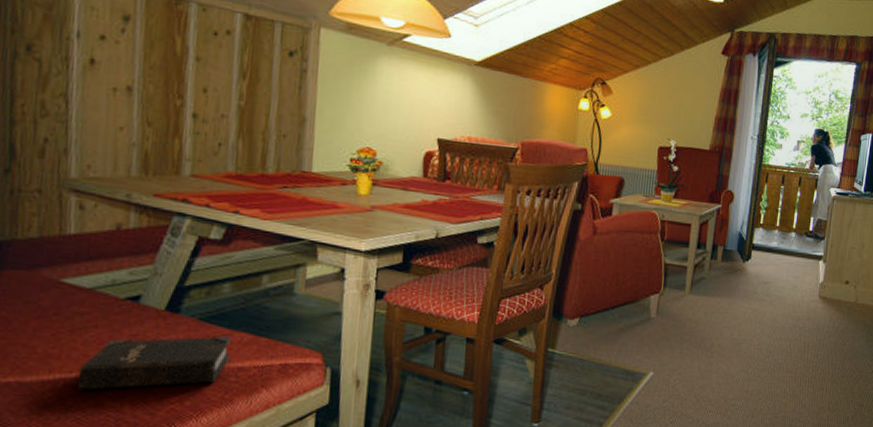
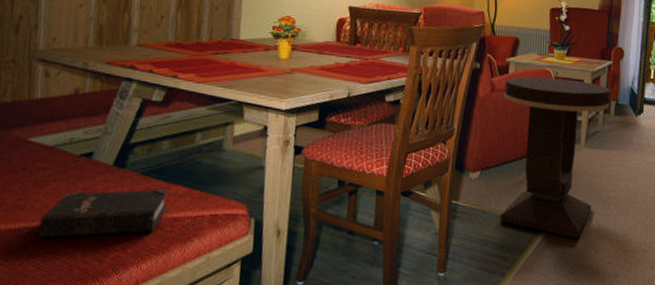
side table: none [598,219,719,387] -> present [499,76,611,238]

